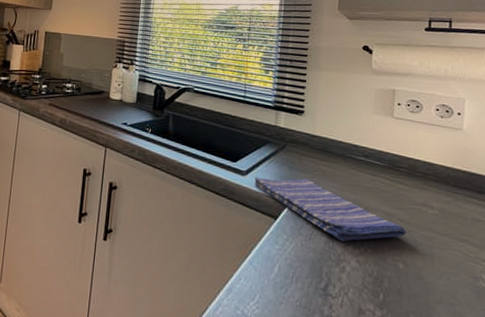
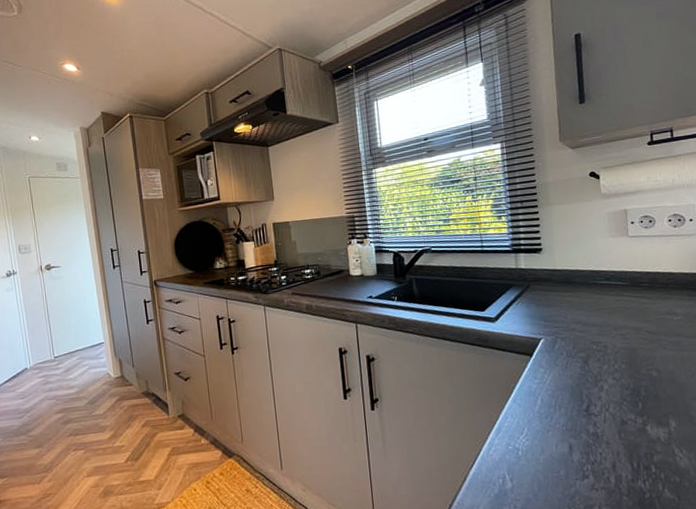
dish towel: present [254,177,407,242] -> none [504,312,656,363]

